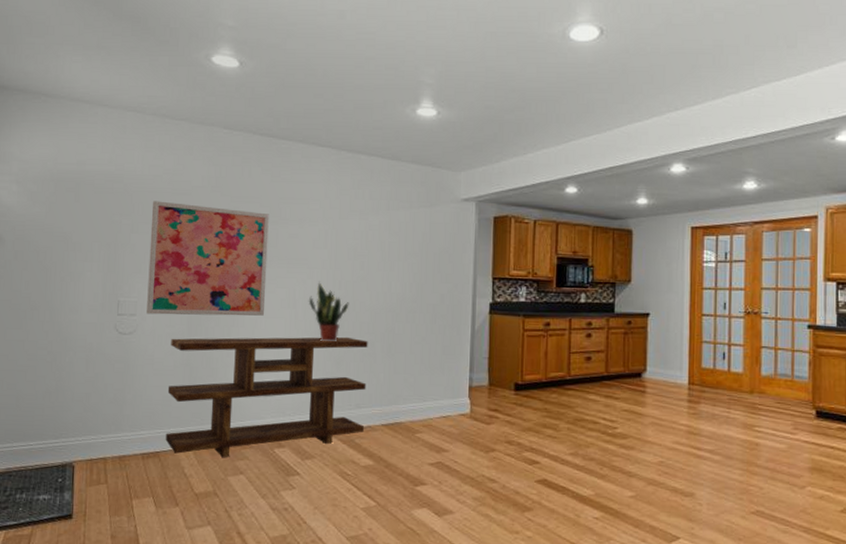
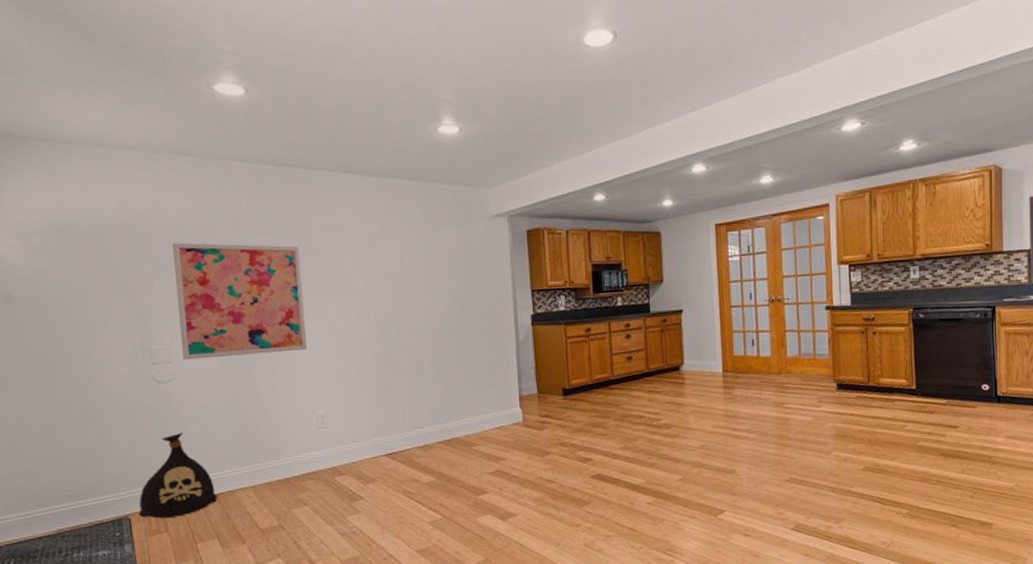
bag: none [82,385,158,470] -> present [138,433,217,519]
shelving unit: present [165,336,368,457] -> none [213,361,423,494]
potted plant: present [308,281,349,342] -> none [350,309,393,369]

